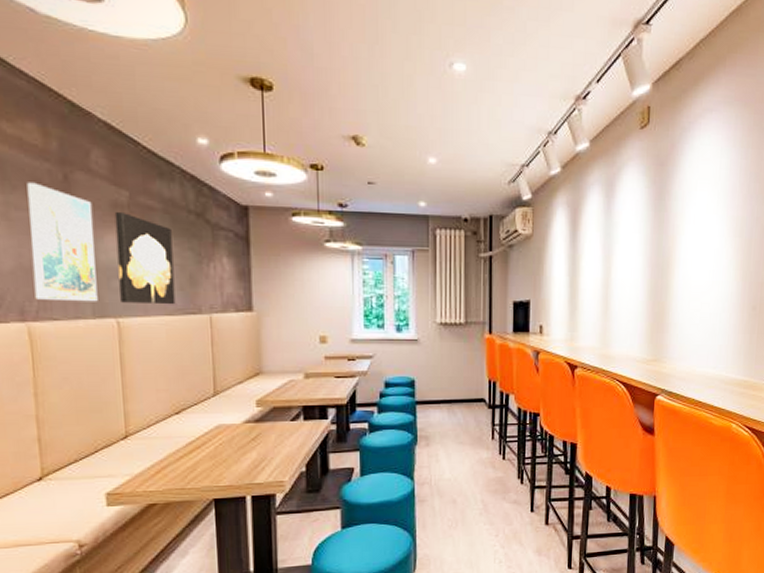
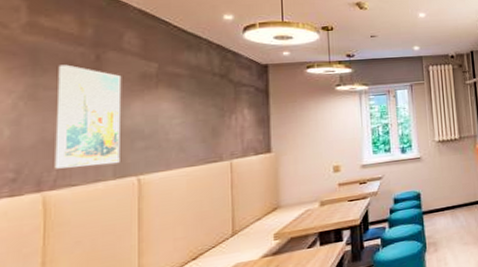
wall art: present [114,212,176,305] -> none [143,81,198,161]

